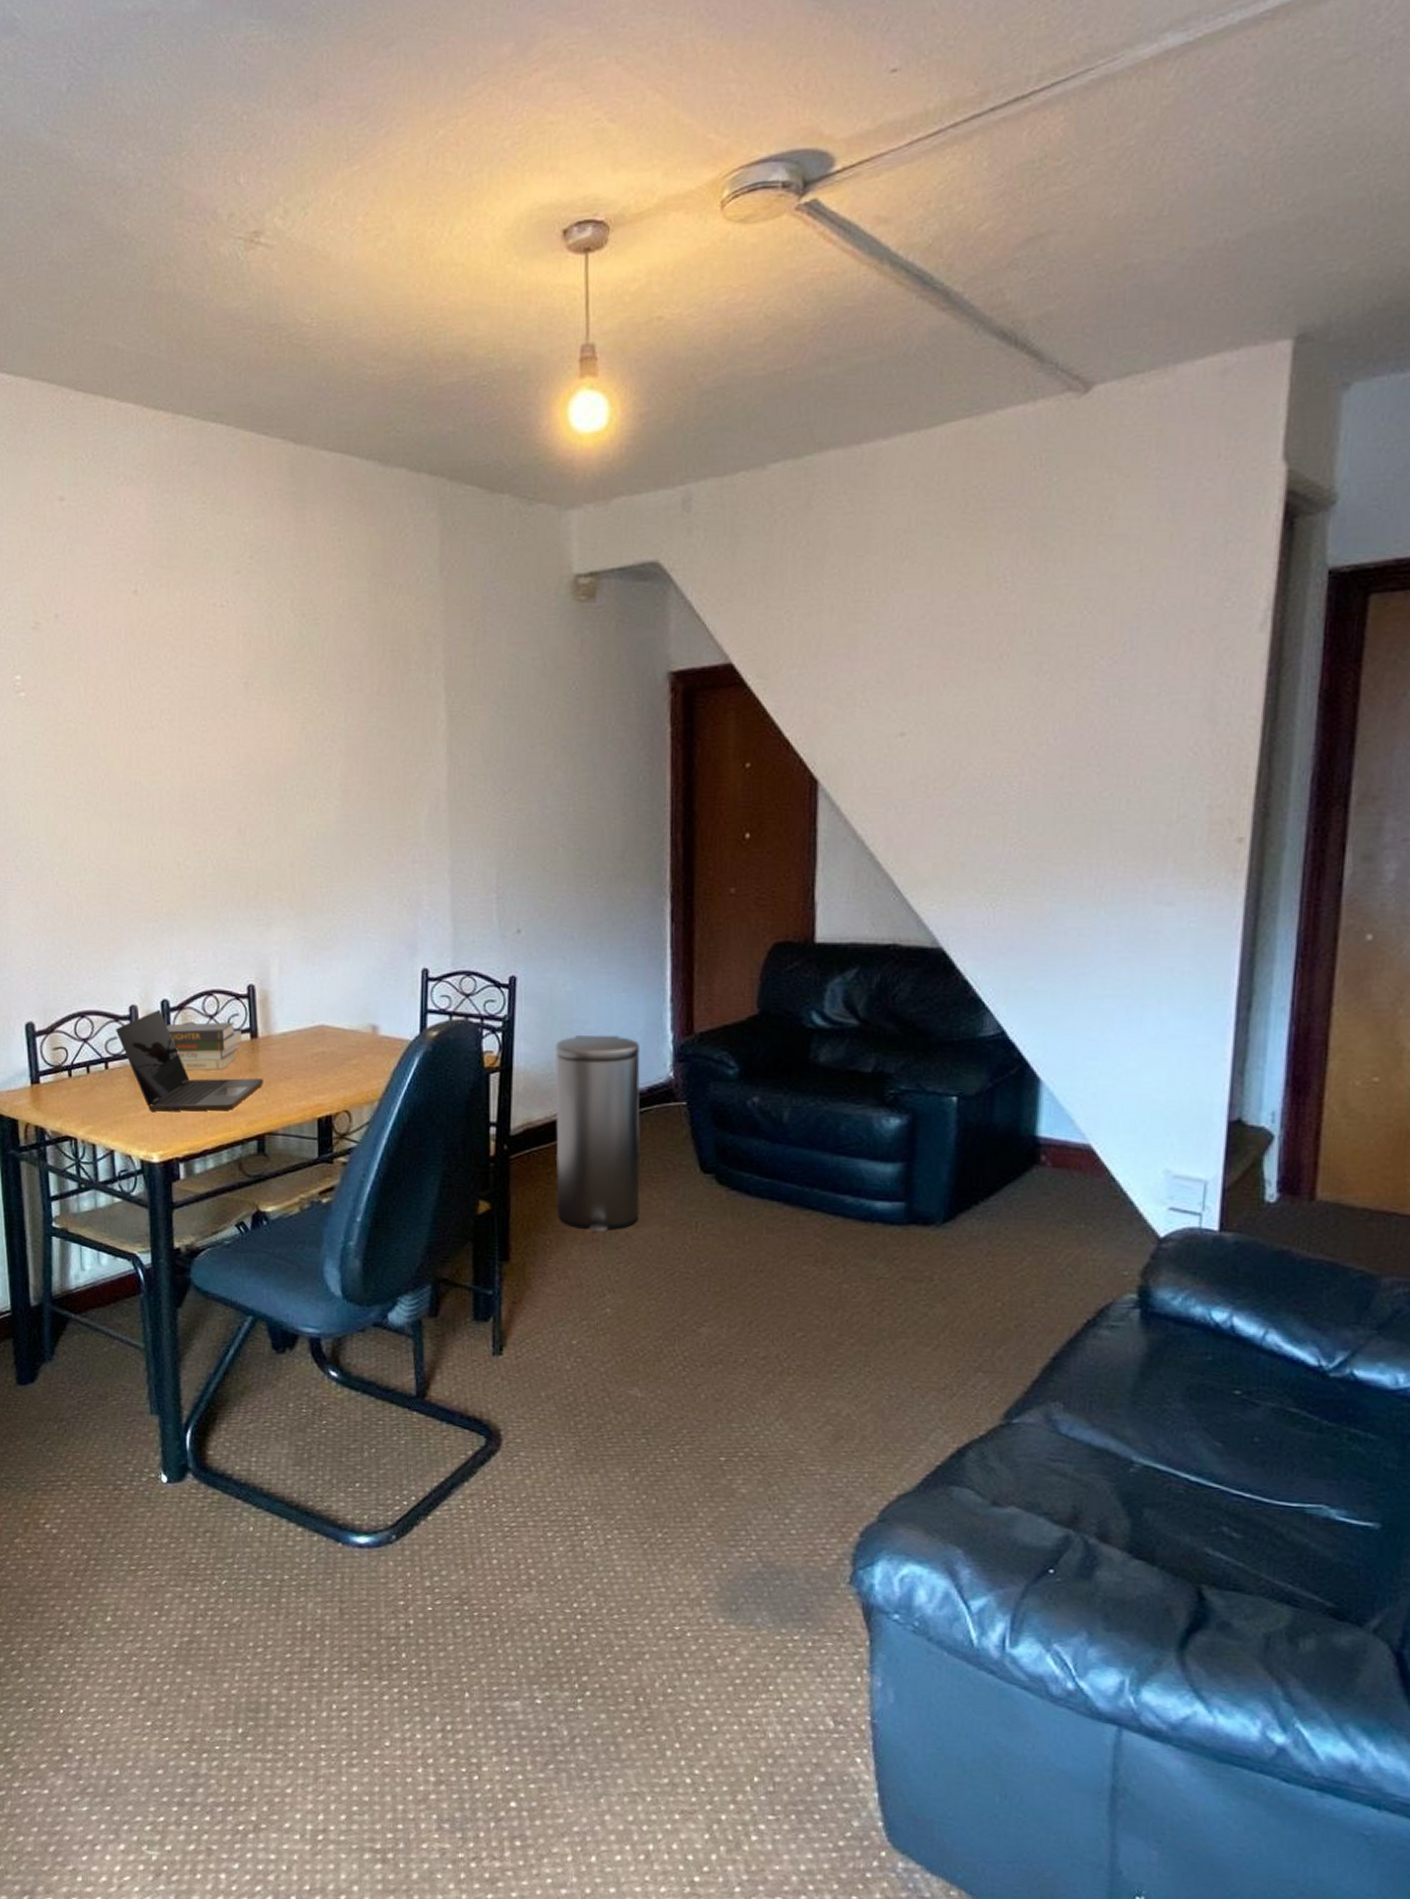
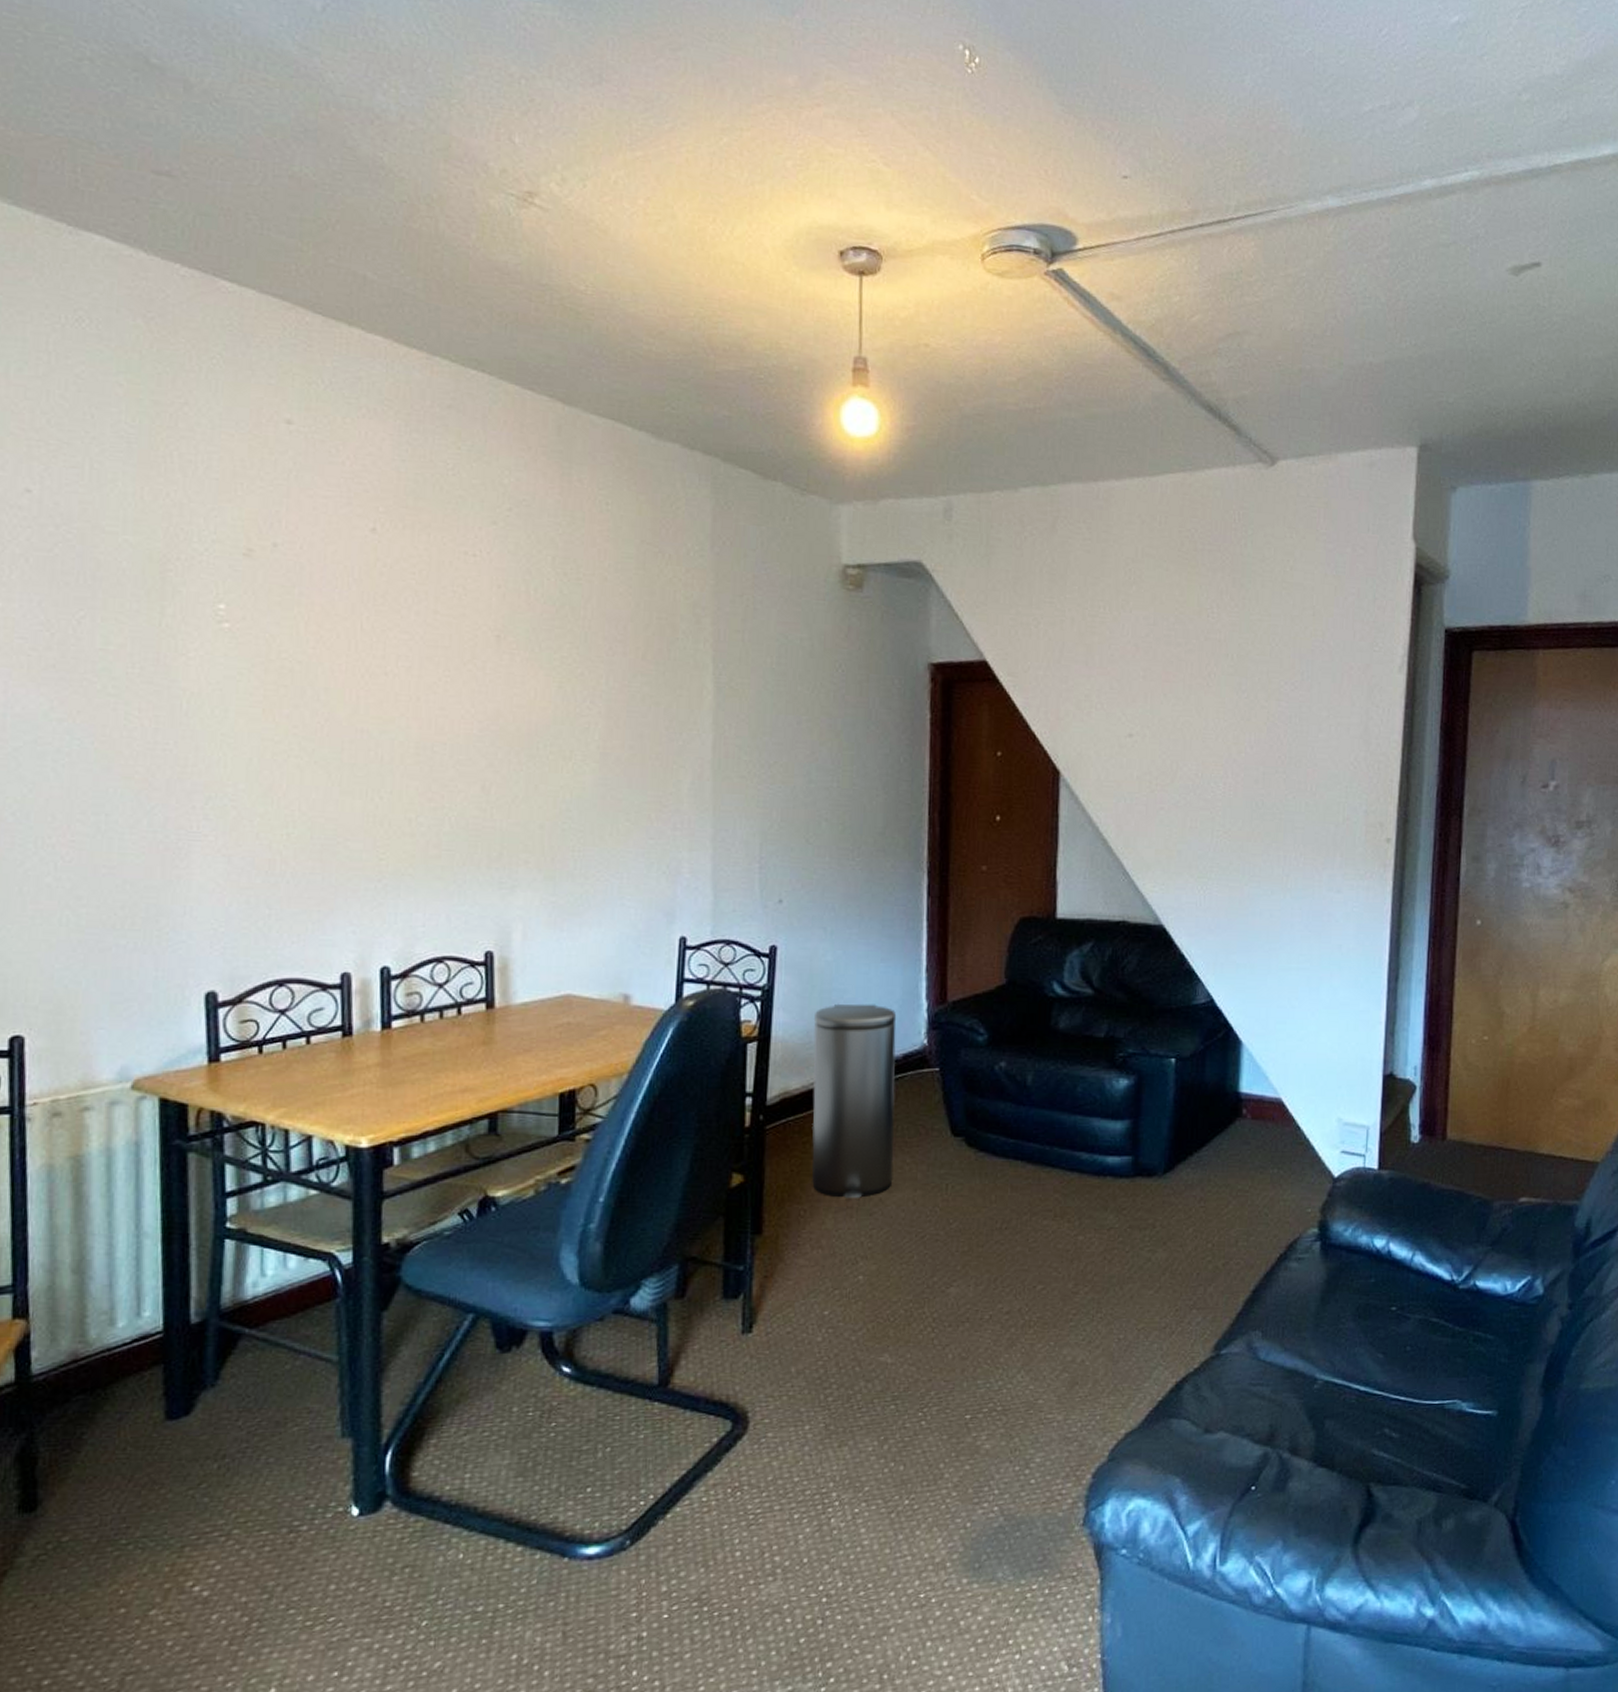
laptop: present [116,1010,263,1112] -> none [322,978,499,1090]
books: present [167,1022,243,1071] -> none [386,991,477,1045]

